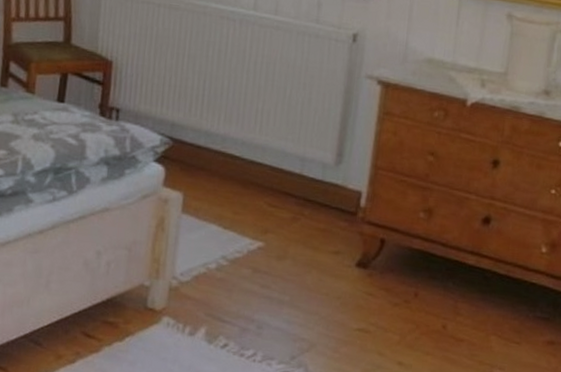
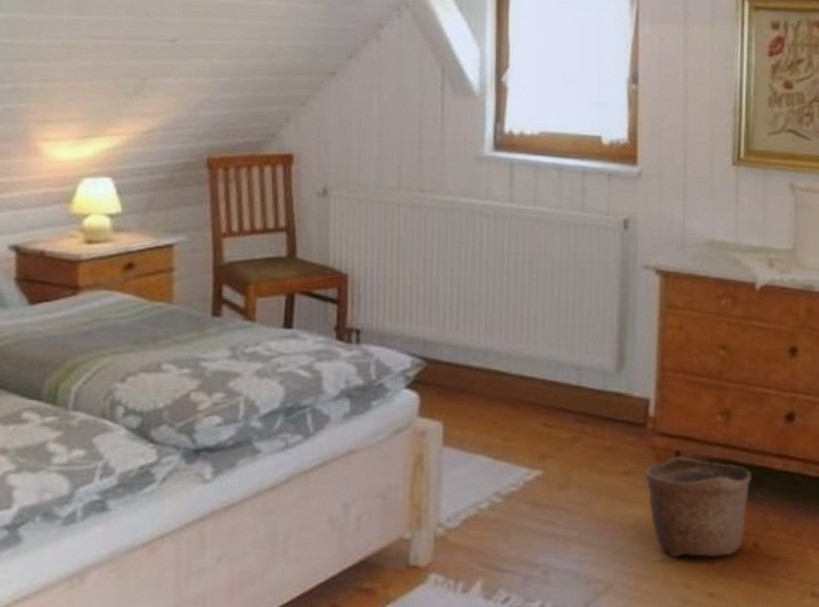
basket: none [353,243,447,333] -> present [646,455,752,559]

